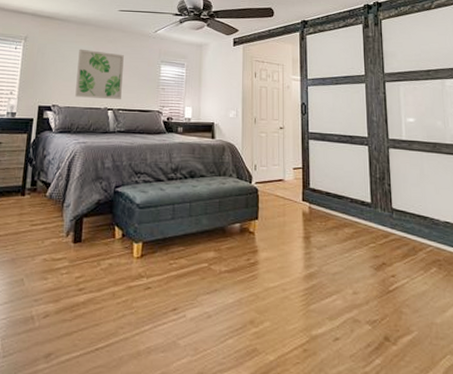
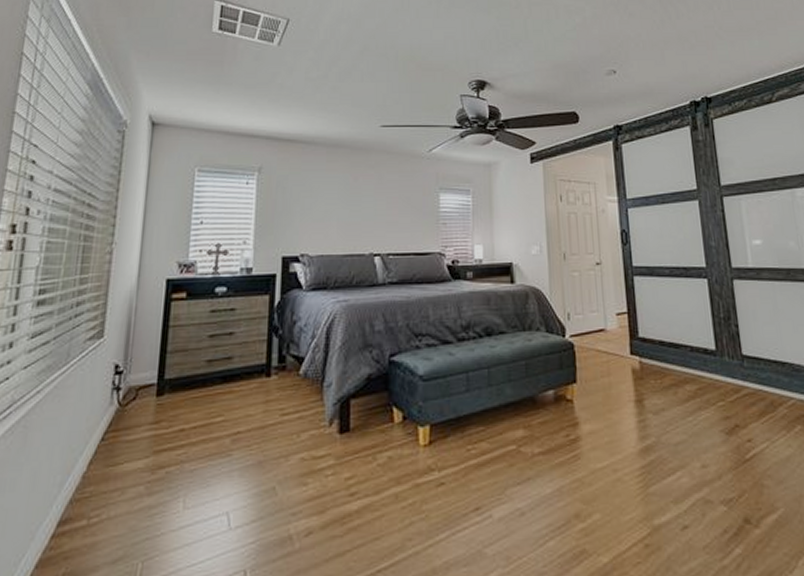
wall art: present [75,49,124,100] -> none [330,178,391,242]

